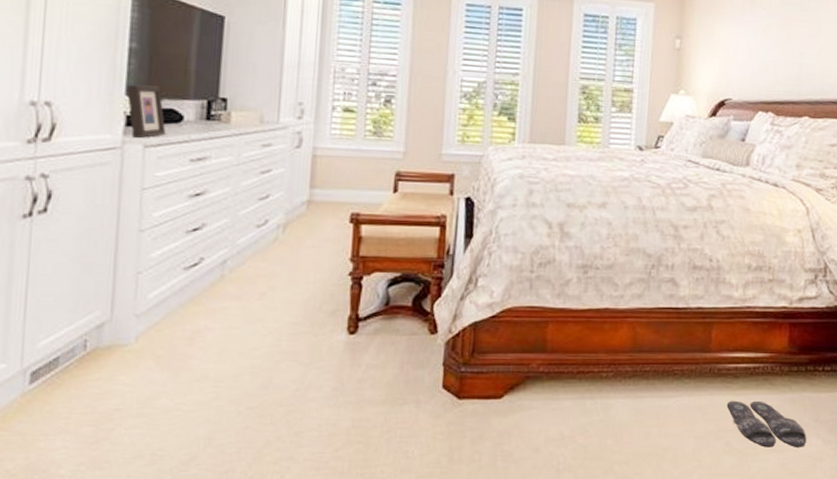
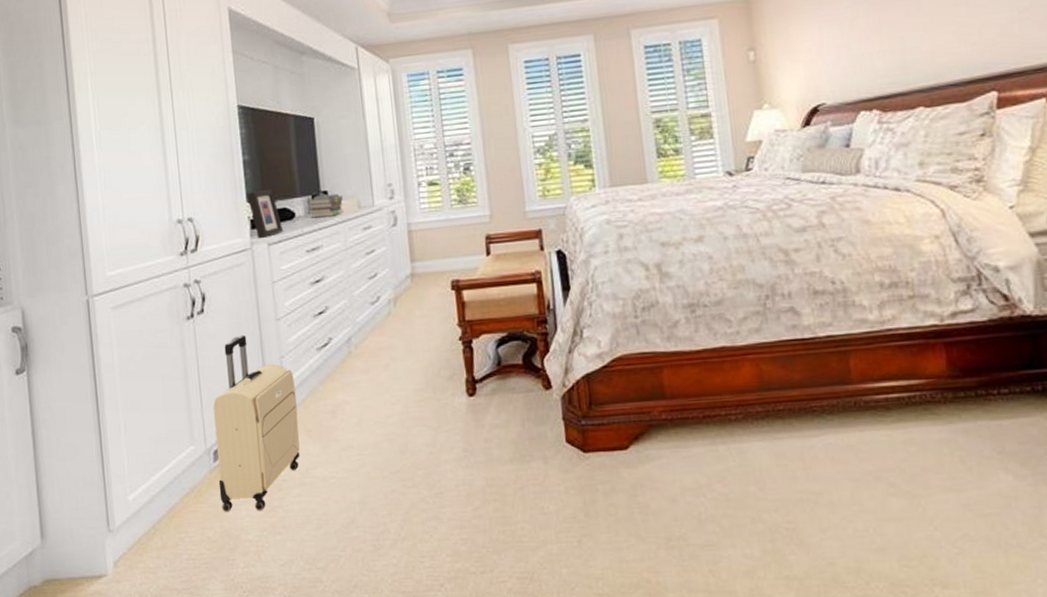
suitcase: none [30,242,150,443] -> present [213,334,300,512]
books: none [201,101,244,127] -> present [308,193,344,218]
slippers: present [726,400,806,448] -> none [882,434,992,487]

